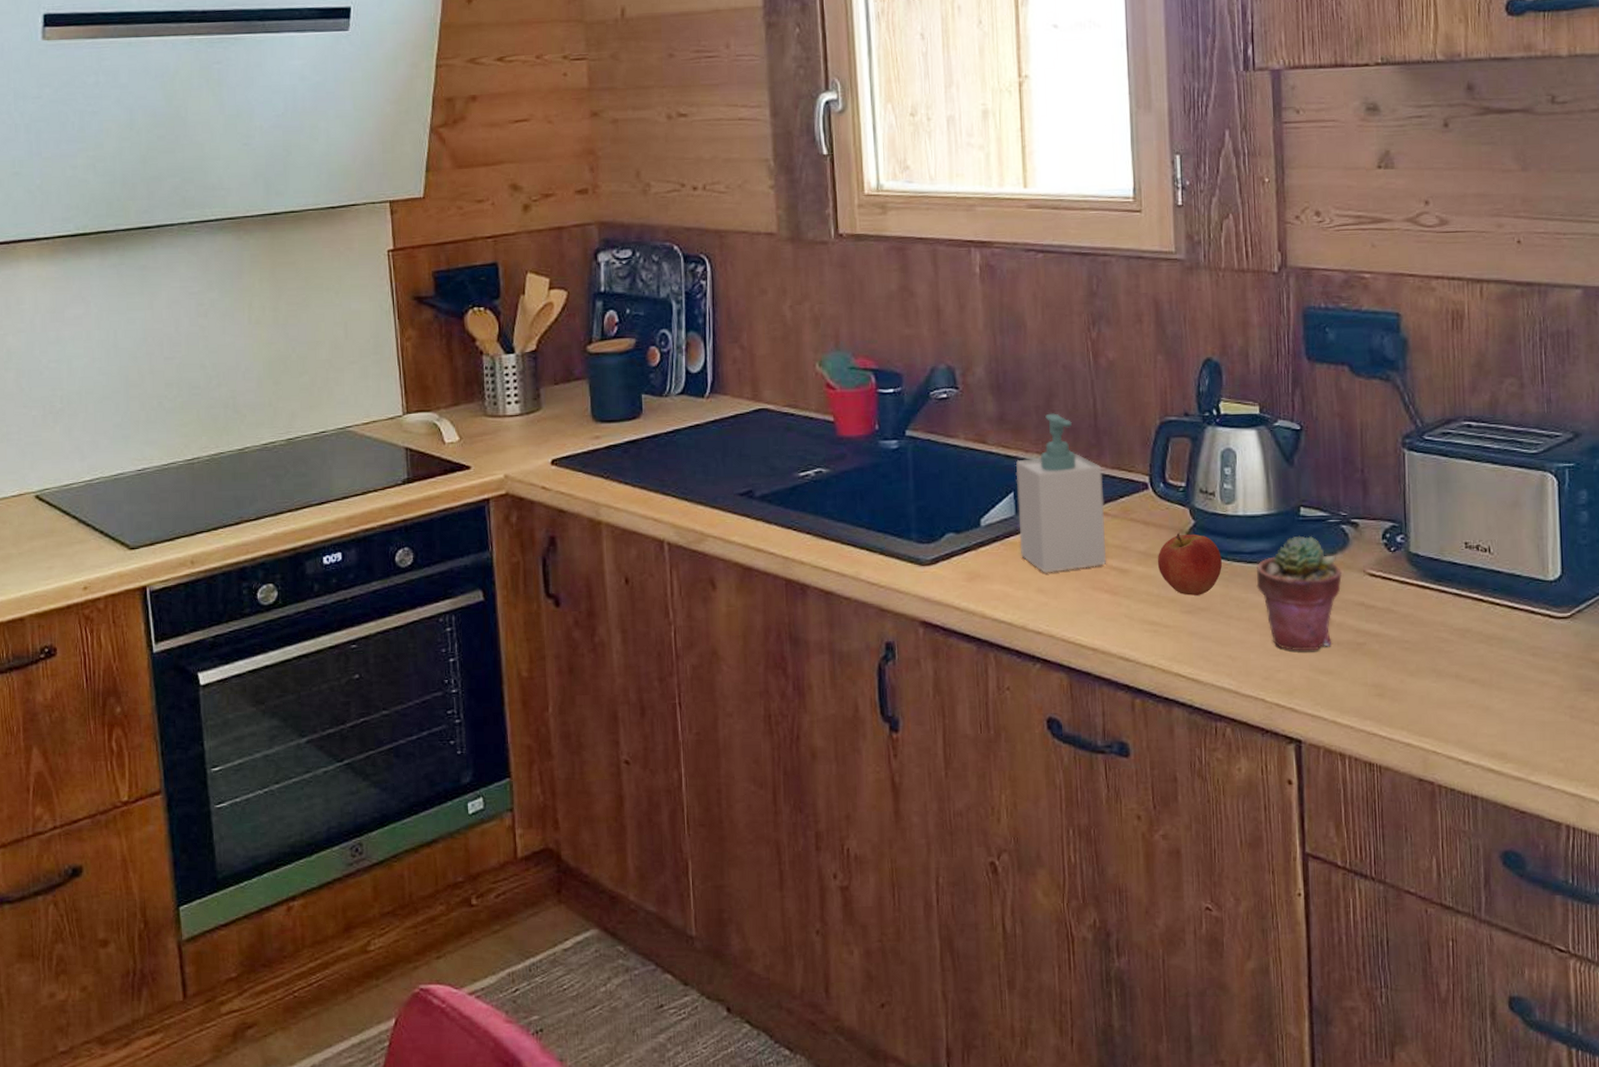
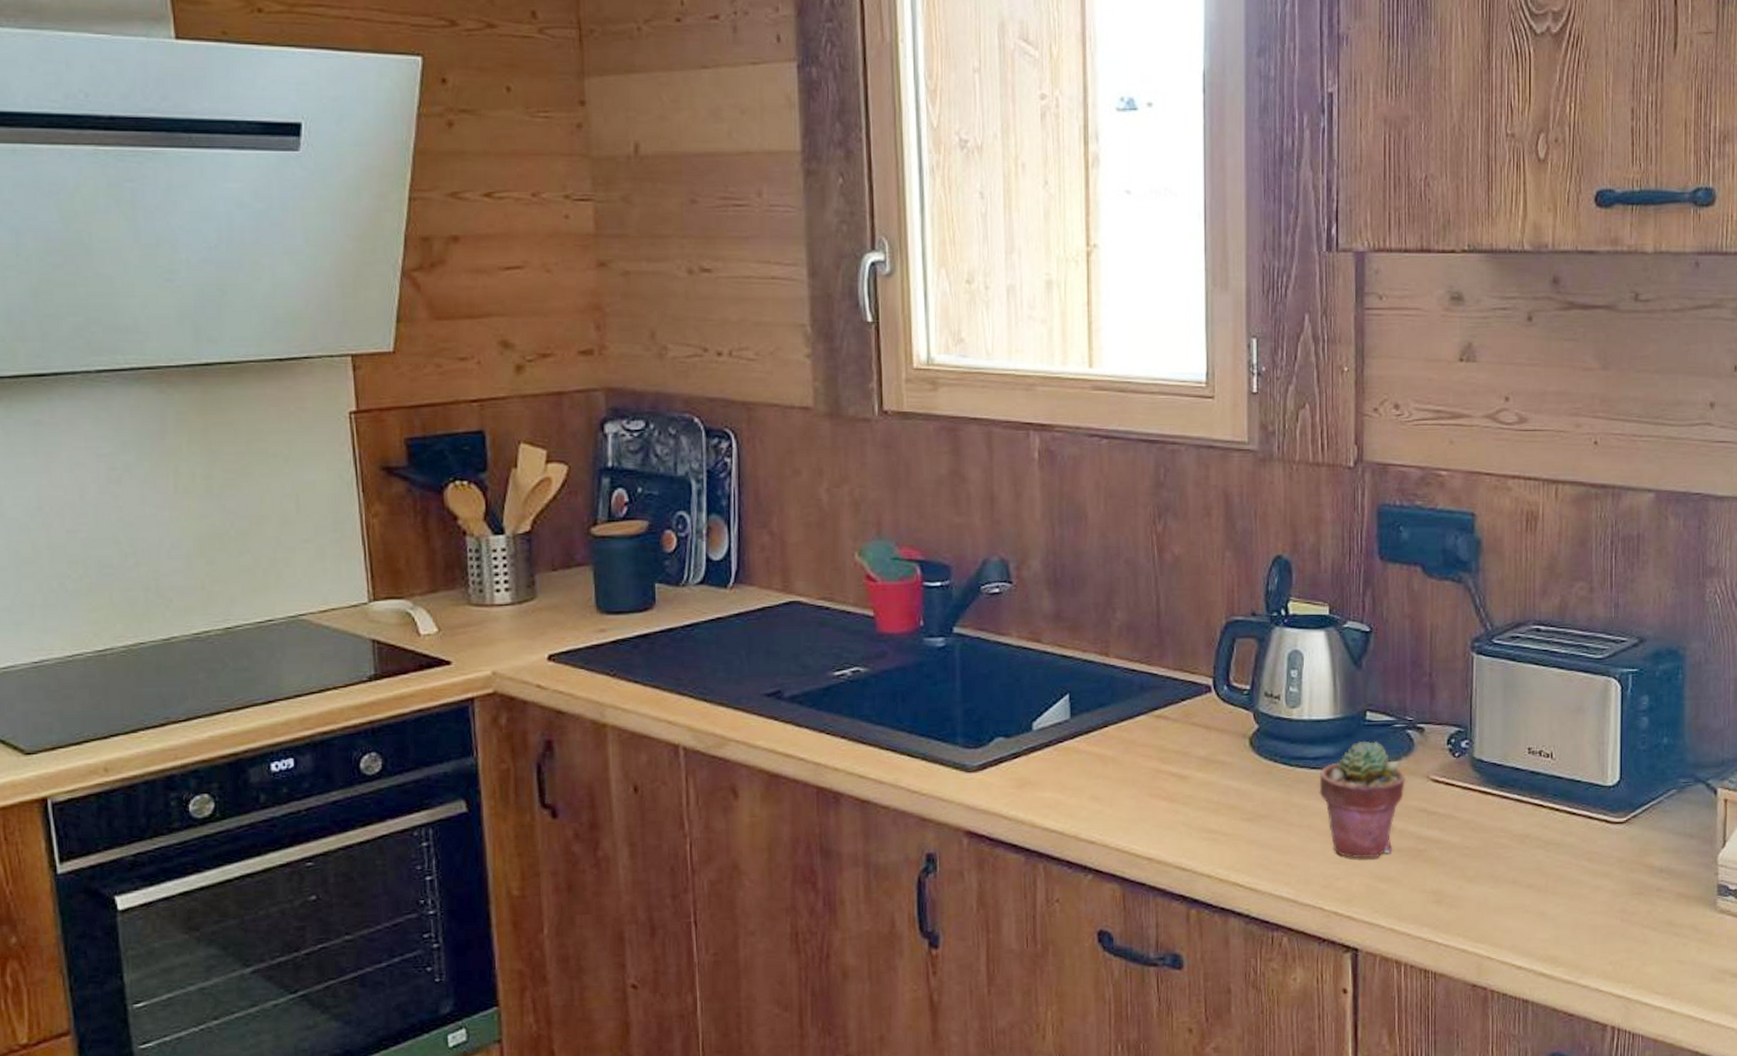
soap bottle: present [1015,413,1106,573] -> none [1071,611,1165,780]
apple: present [1157,533,1222,596] -> none [1218,738,1285,803]

